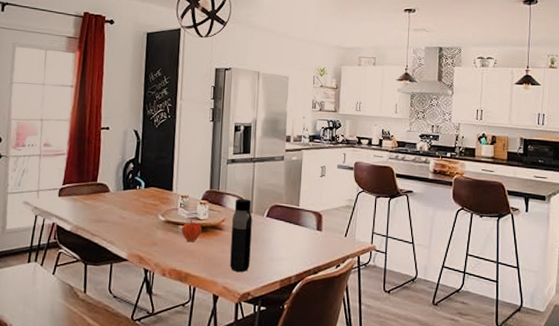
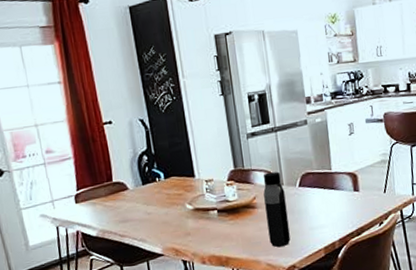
fruit: present [181,220,202,243] -> none [211,203,234,227]

